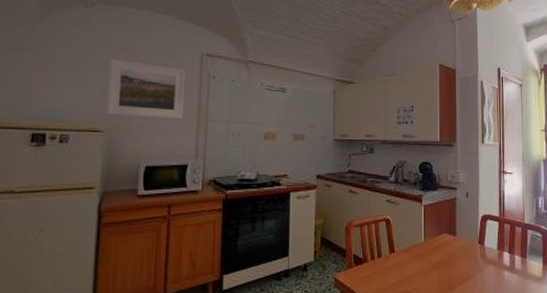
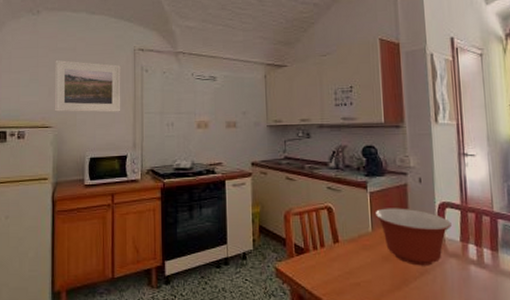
mixing bowl: none [427,220,491,273] -> present [374,208,452,266]

